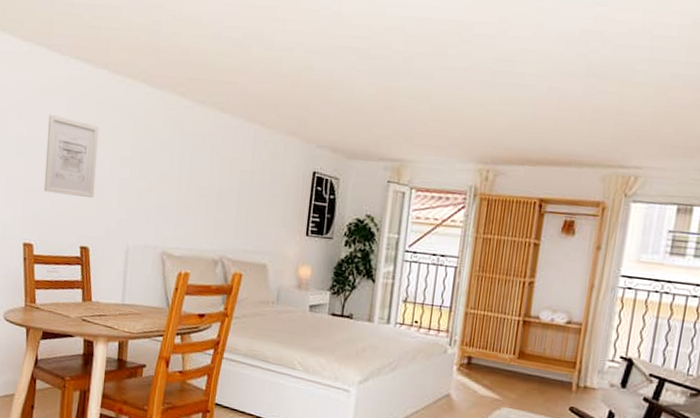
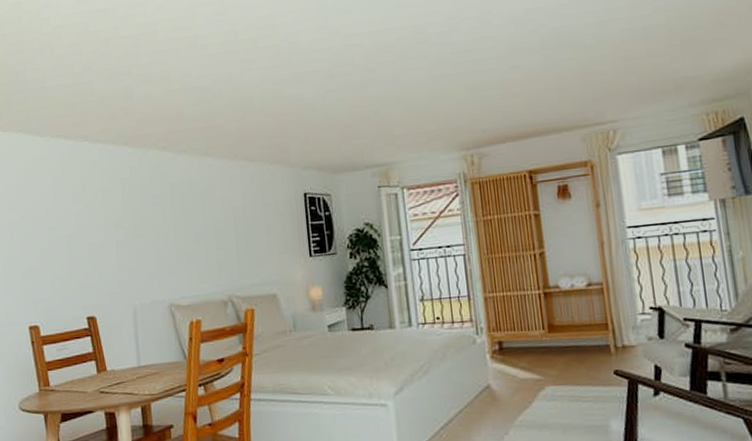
wall art: present [44,114,99,198] -> none [37,194,93,271]

